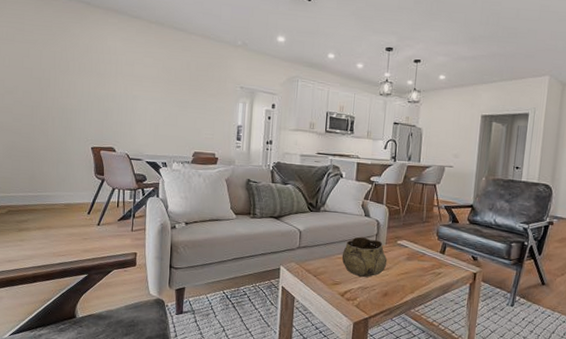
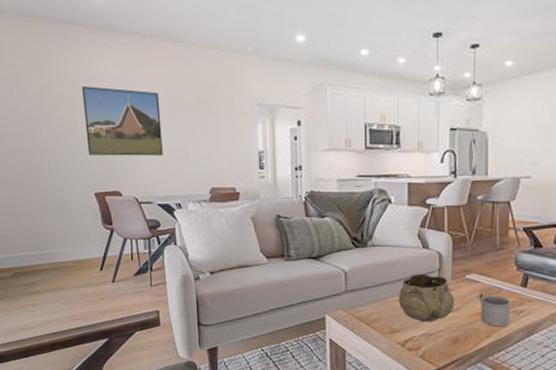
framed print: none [90,57,158,121] -> present [82,86,163,156]
mug: none [407,256,431,285] -> present [480,292,511,327]

